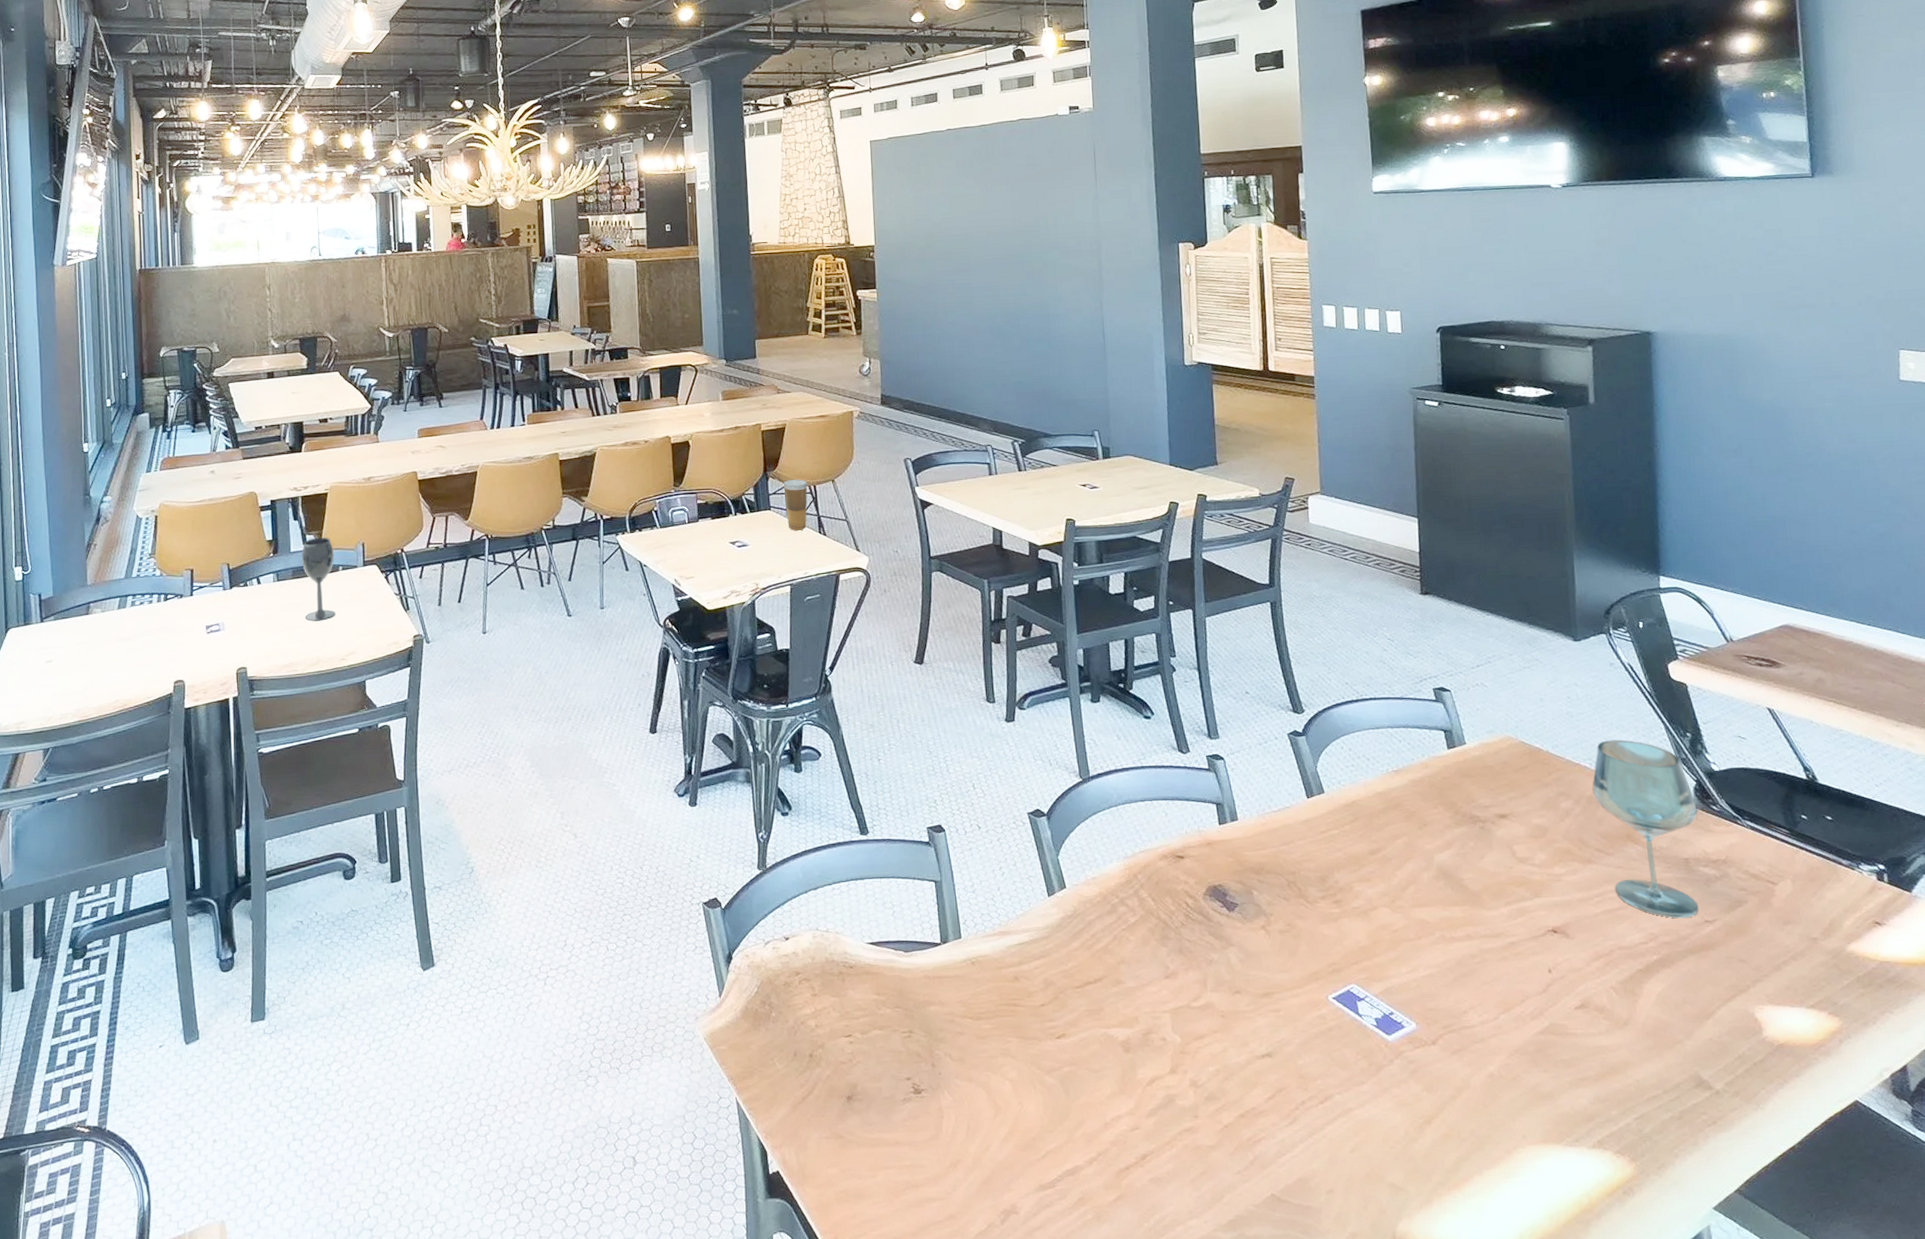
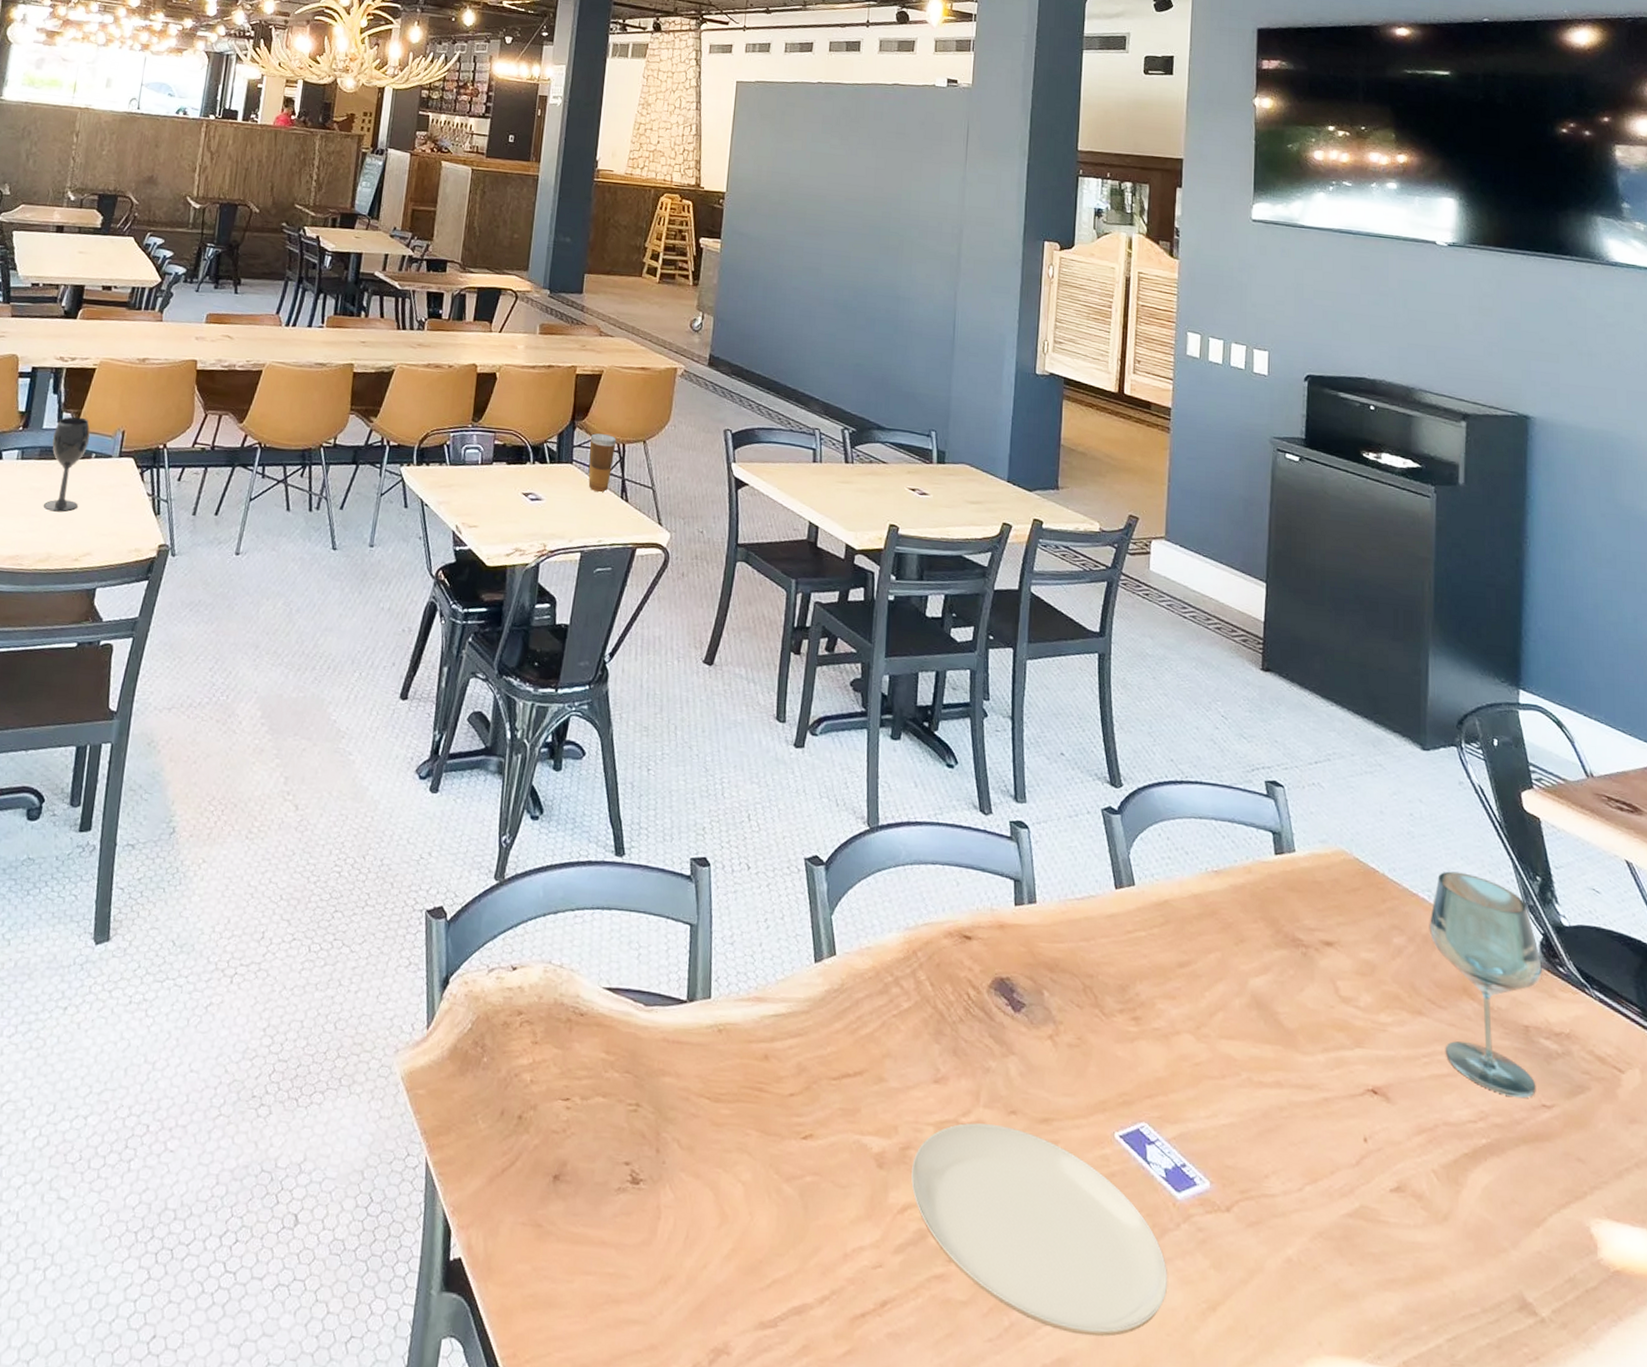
plate: none [1154,1004,1388,1158] -> present [911,1123,1168,1337]

